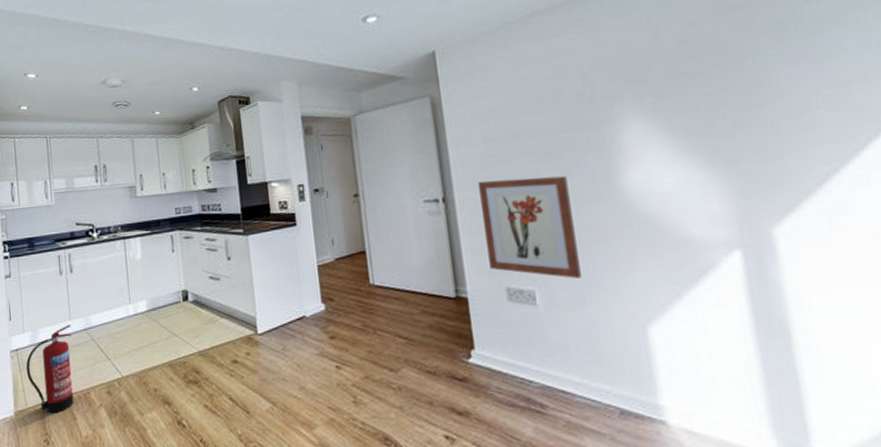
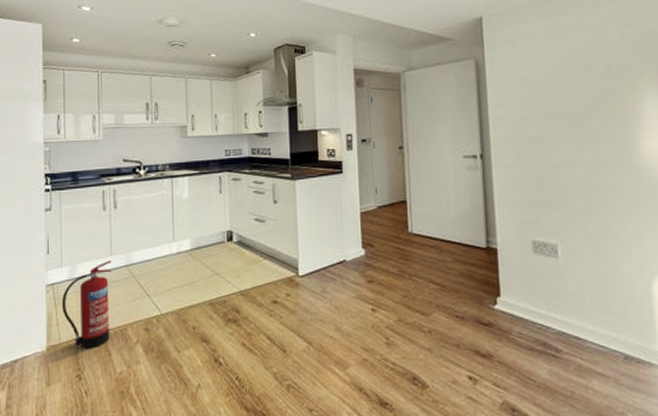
wall art: present [477,175,581,279] -> none [512,140,599,235]

